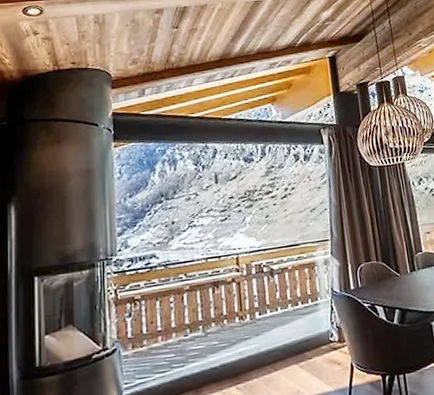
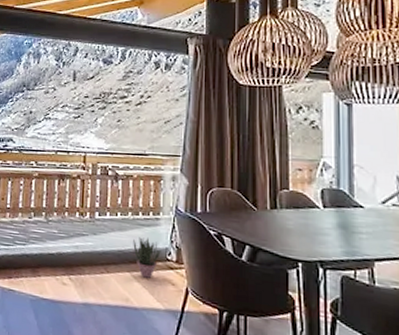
potted plant: none [296,325,324,365] -> present [133,237,161,278]

